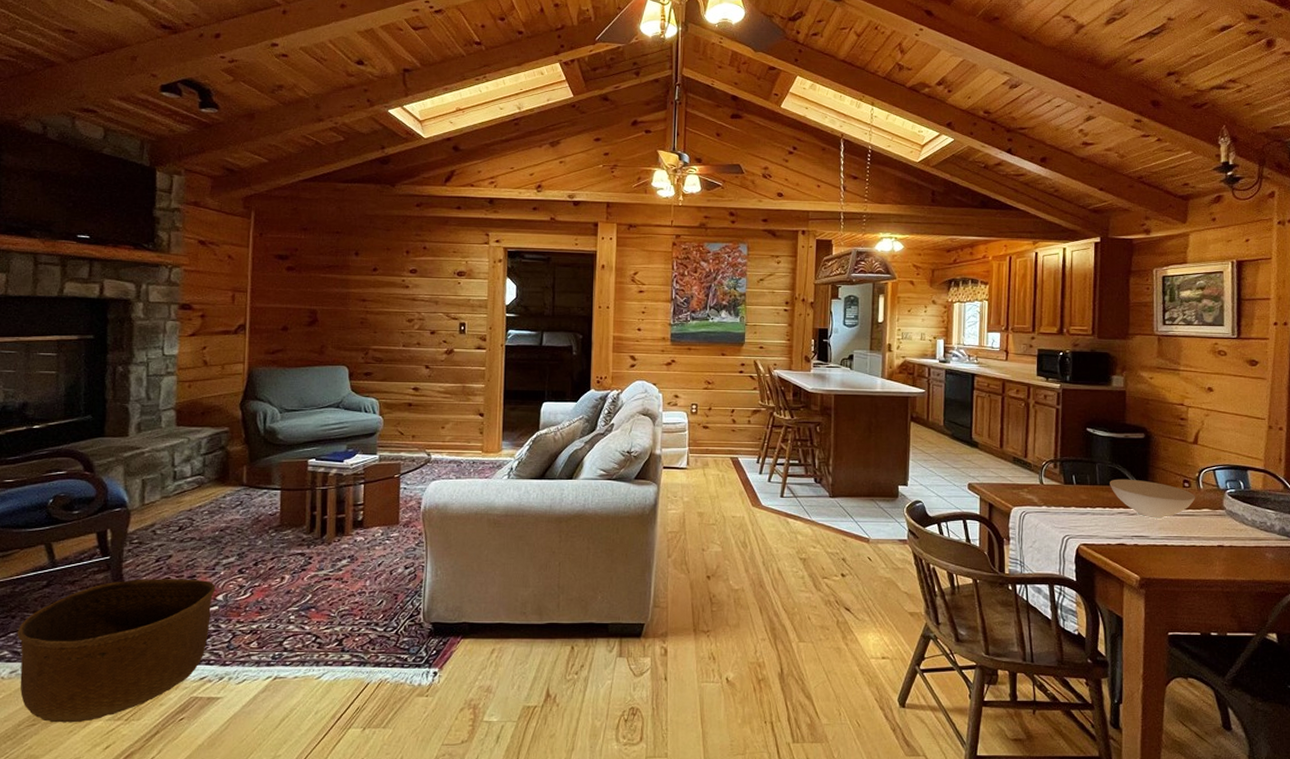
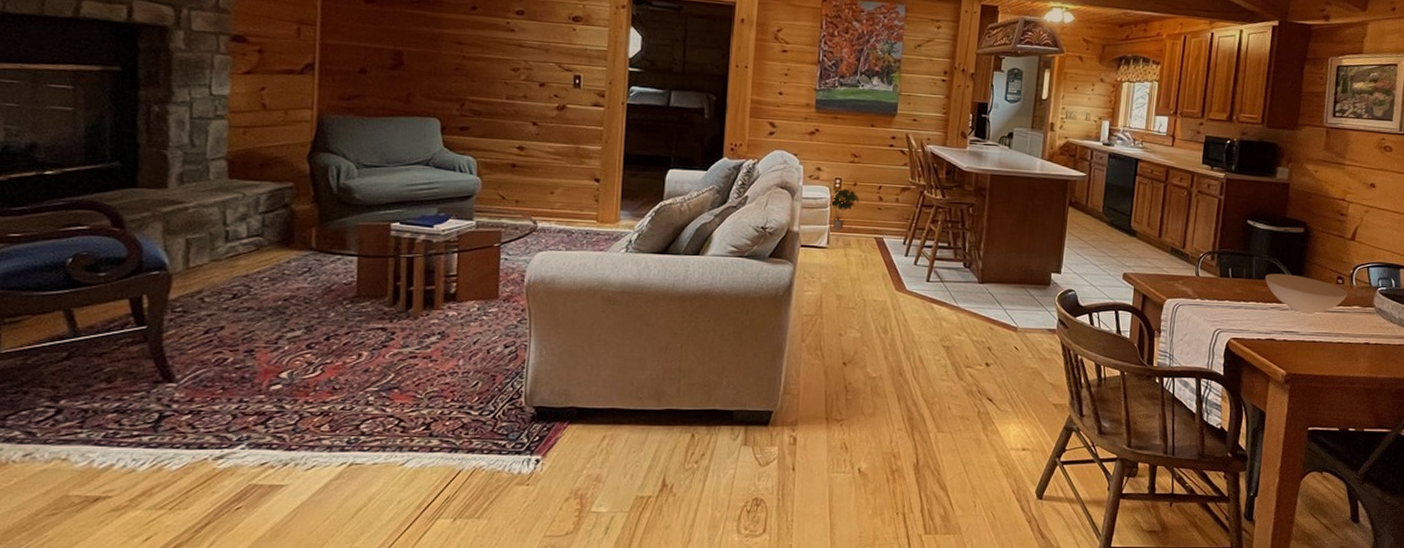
basket: present [17,579,216,723] -> none [30,352,279,512]
potted plant: none [688,413,715,452] -> present [830,188,860,230]

